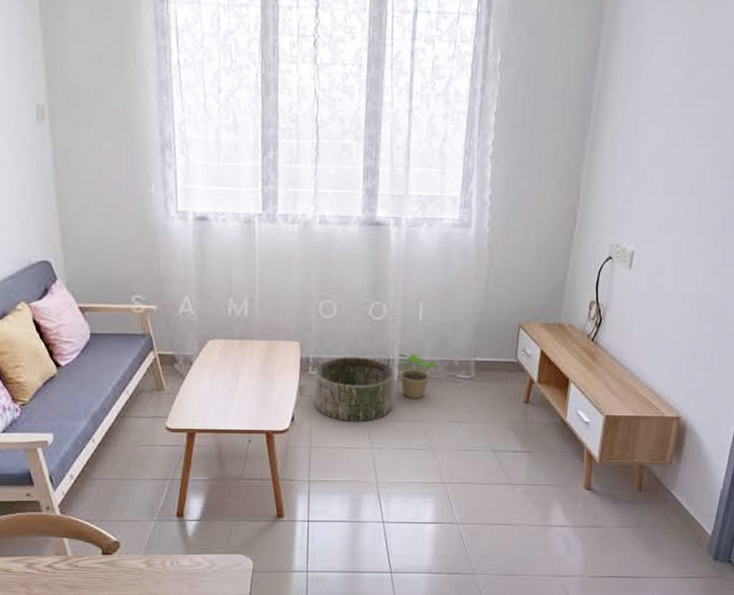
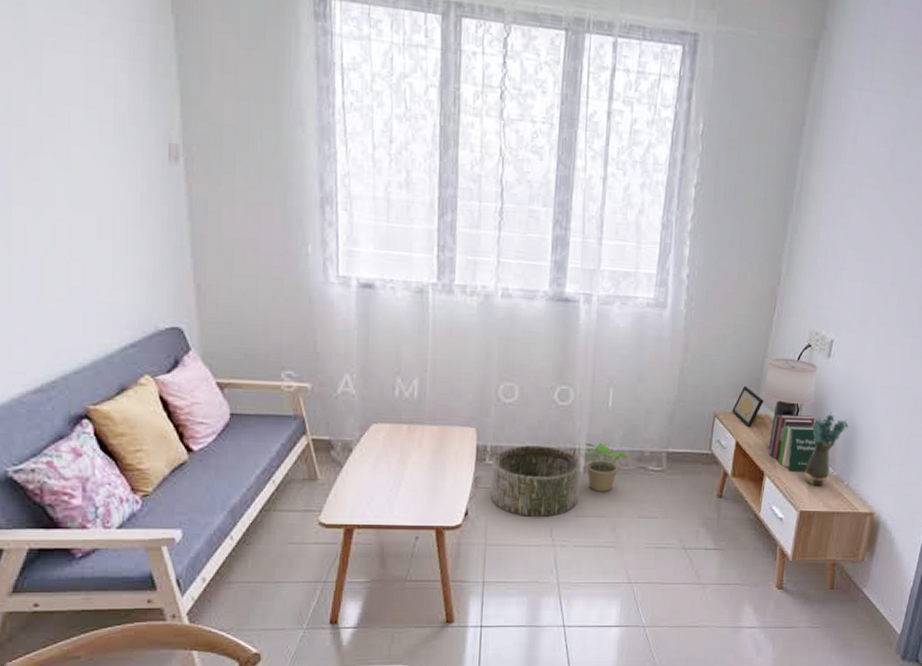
picture frame: none [536,297,567,337] -> present [732,385,764,428]
table lamp: none [565,270,620,355] -> present [762,357,818,447]
books: none [573,324,619,378] -> present [769,414,816,472]
vase: none [608,320,652,393] -> present [804,412,849,487]

